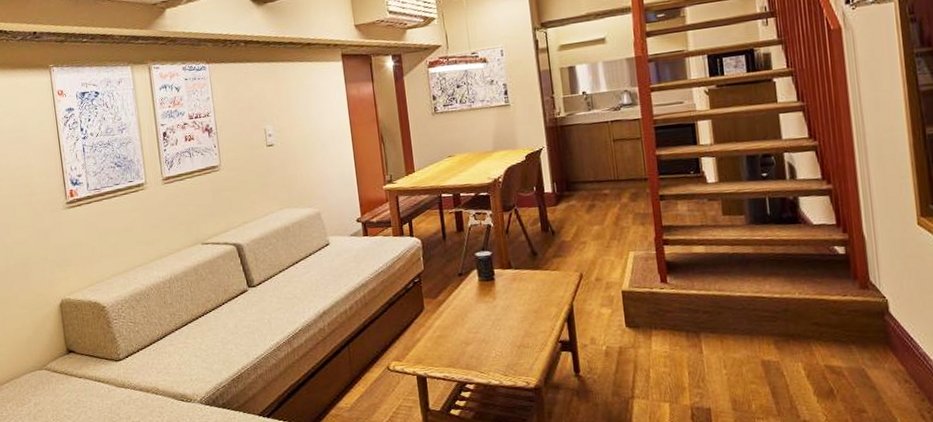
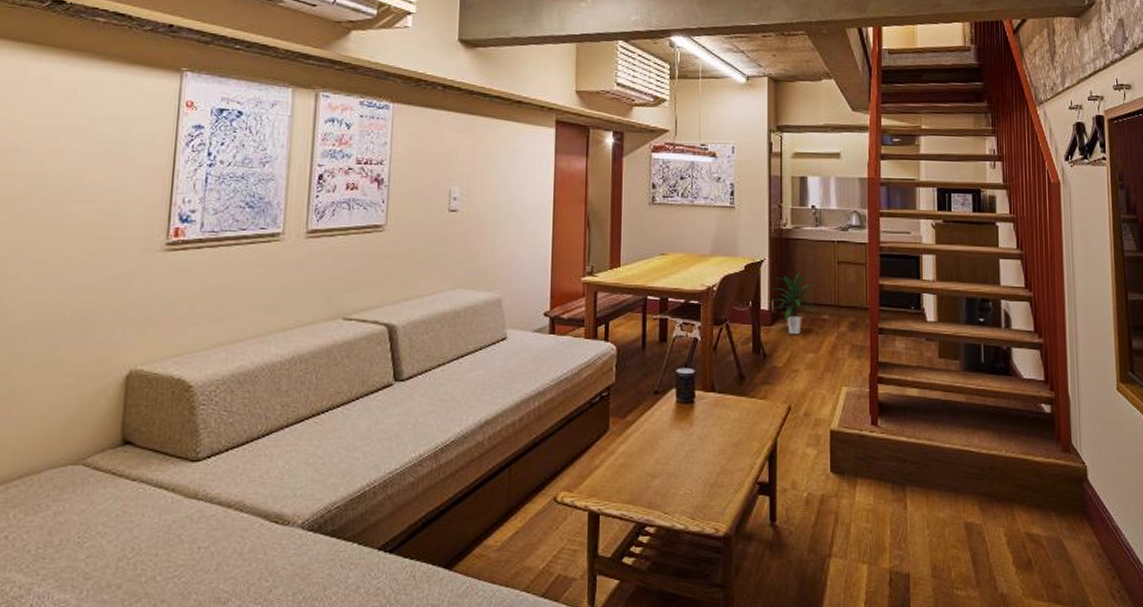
indoor plant: none [553,153,598,211] -> present [773,272,817,334]

